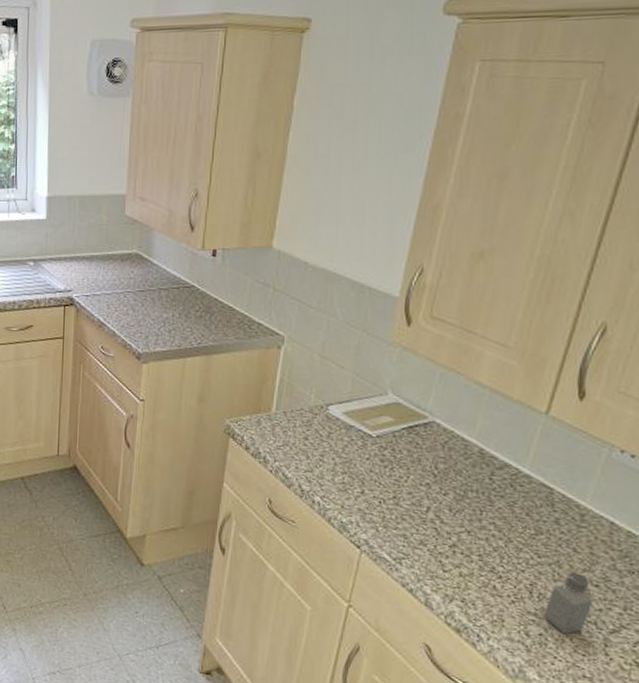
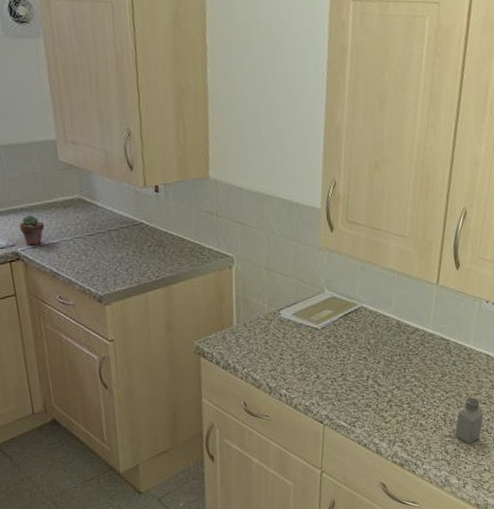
potted succulent: none [78,264,102,294] -> present [18,215,45,246]

